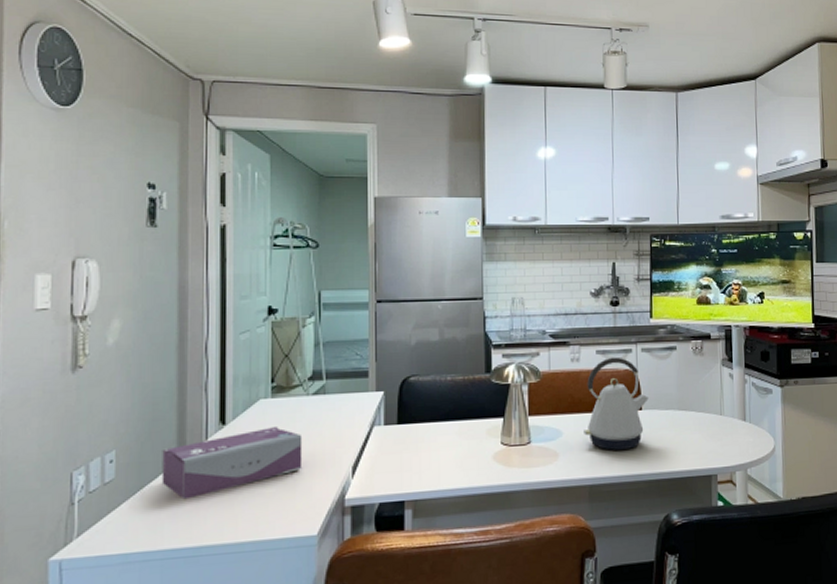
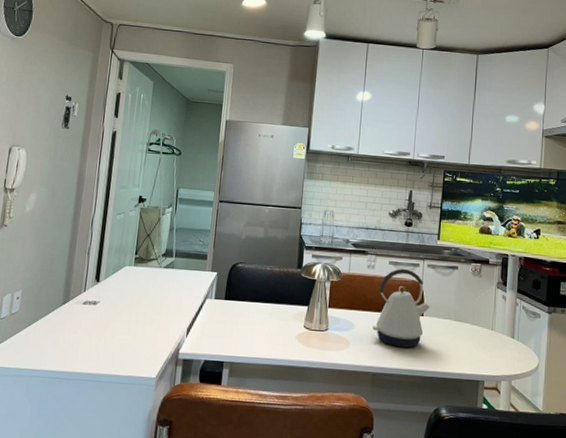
tissue box: present [161,427,303,500] -> none [50,288,153,335]

